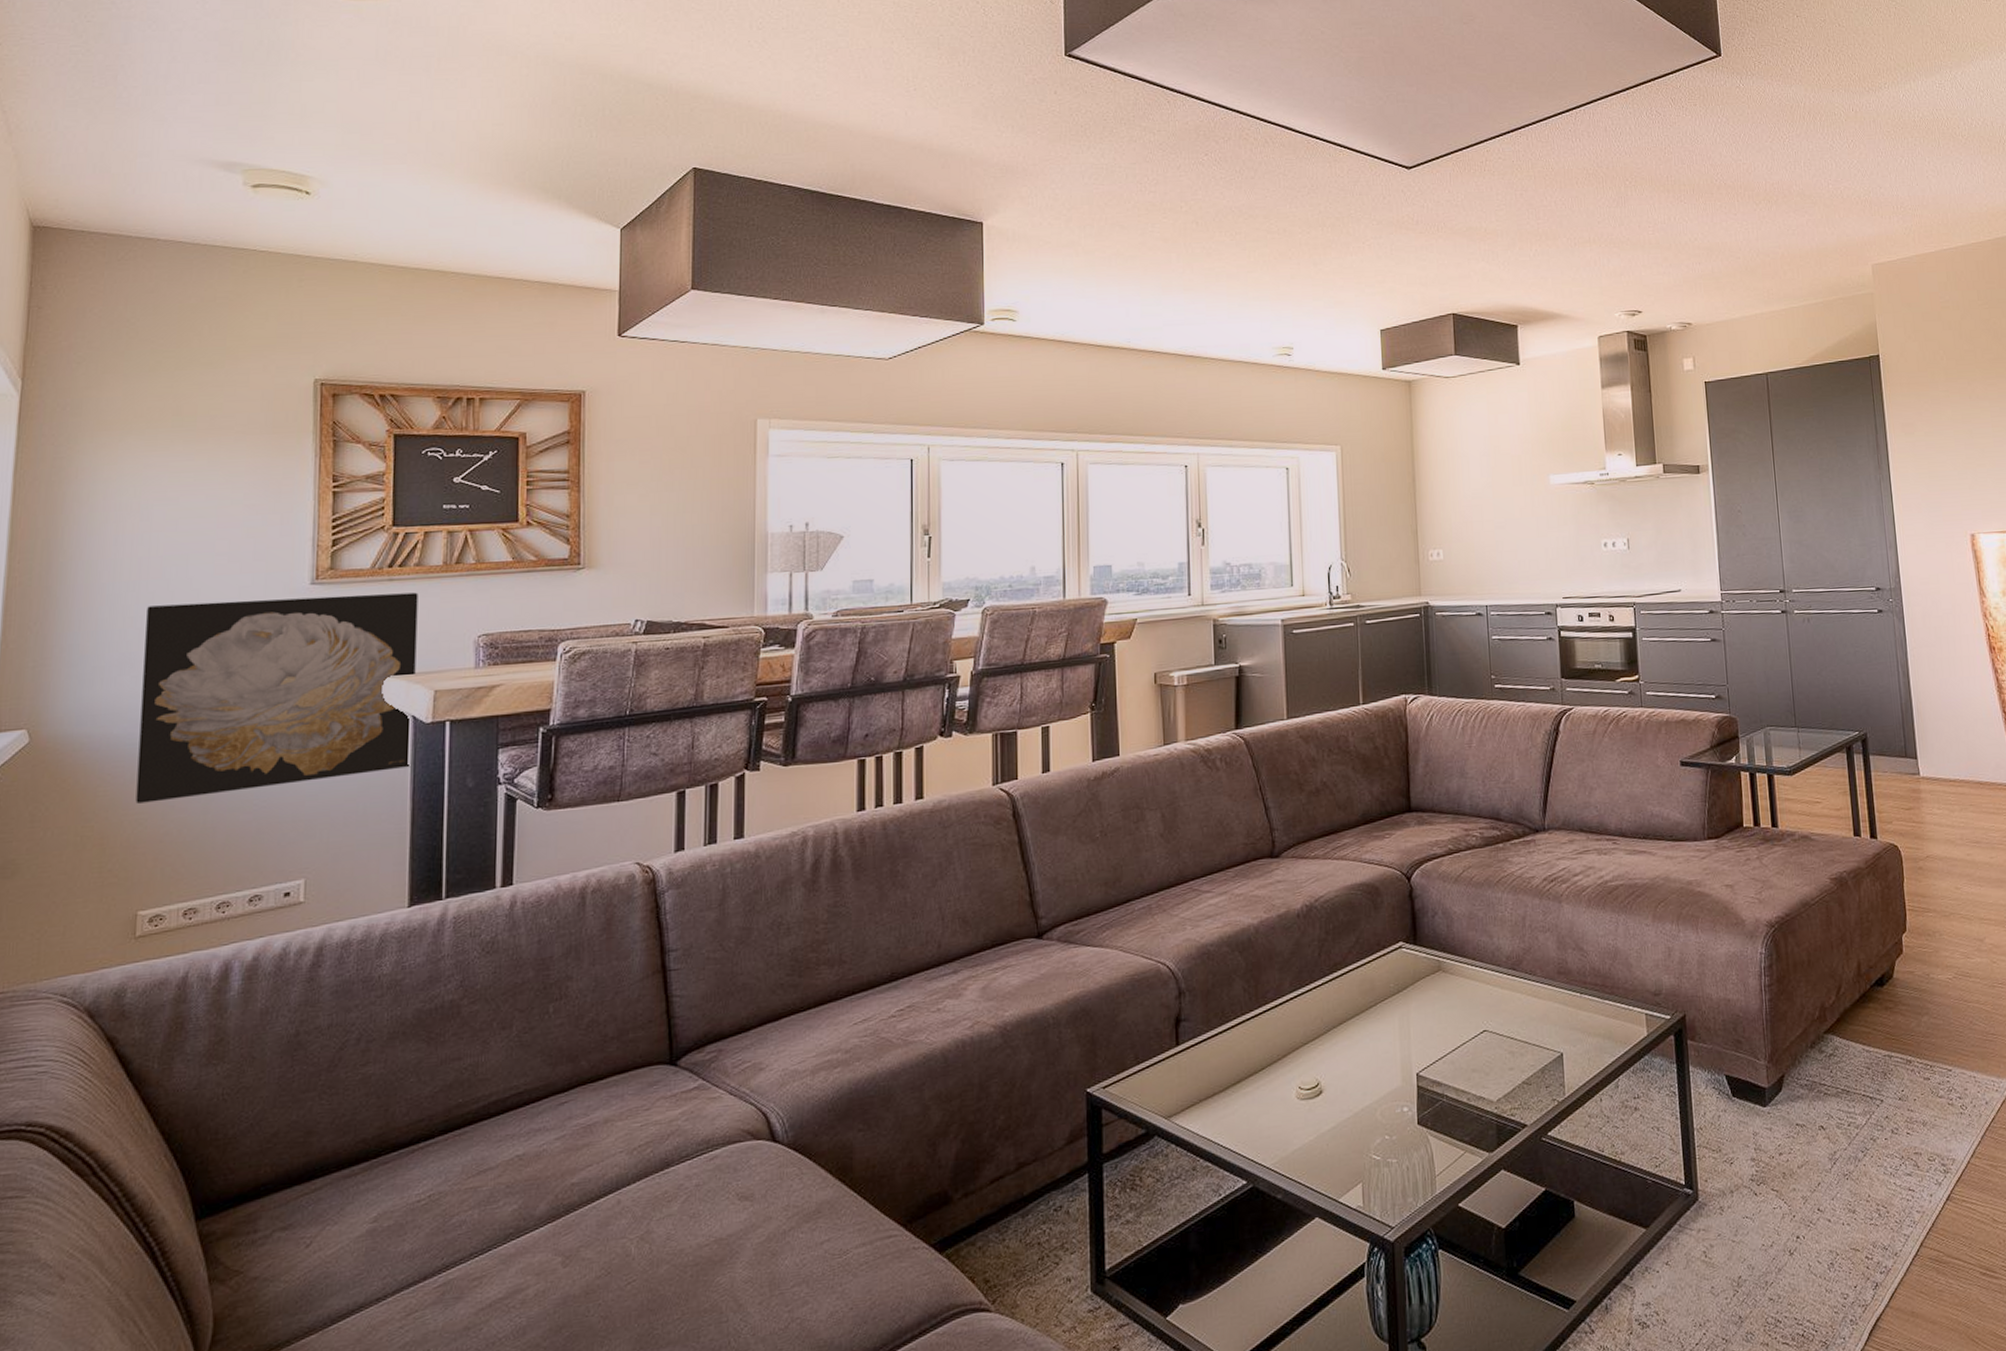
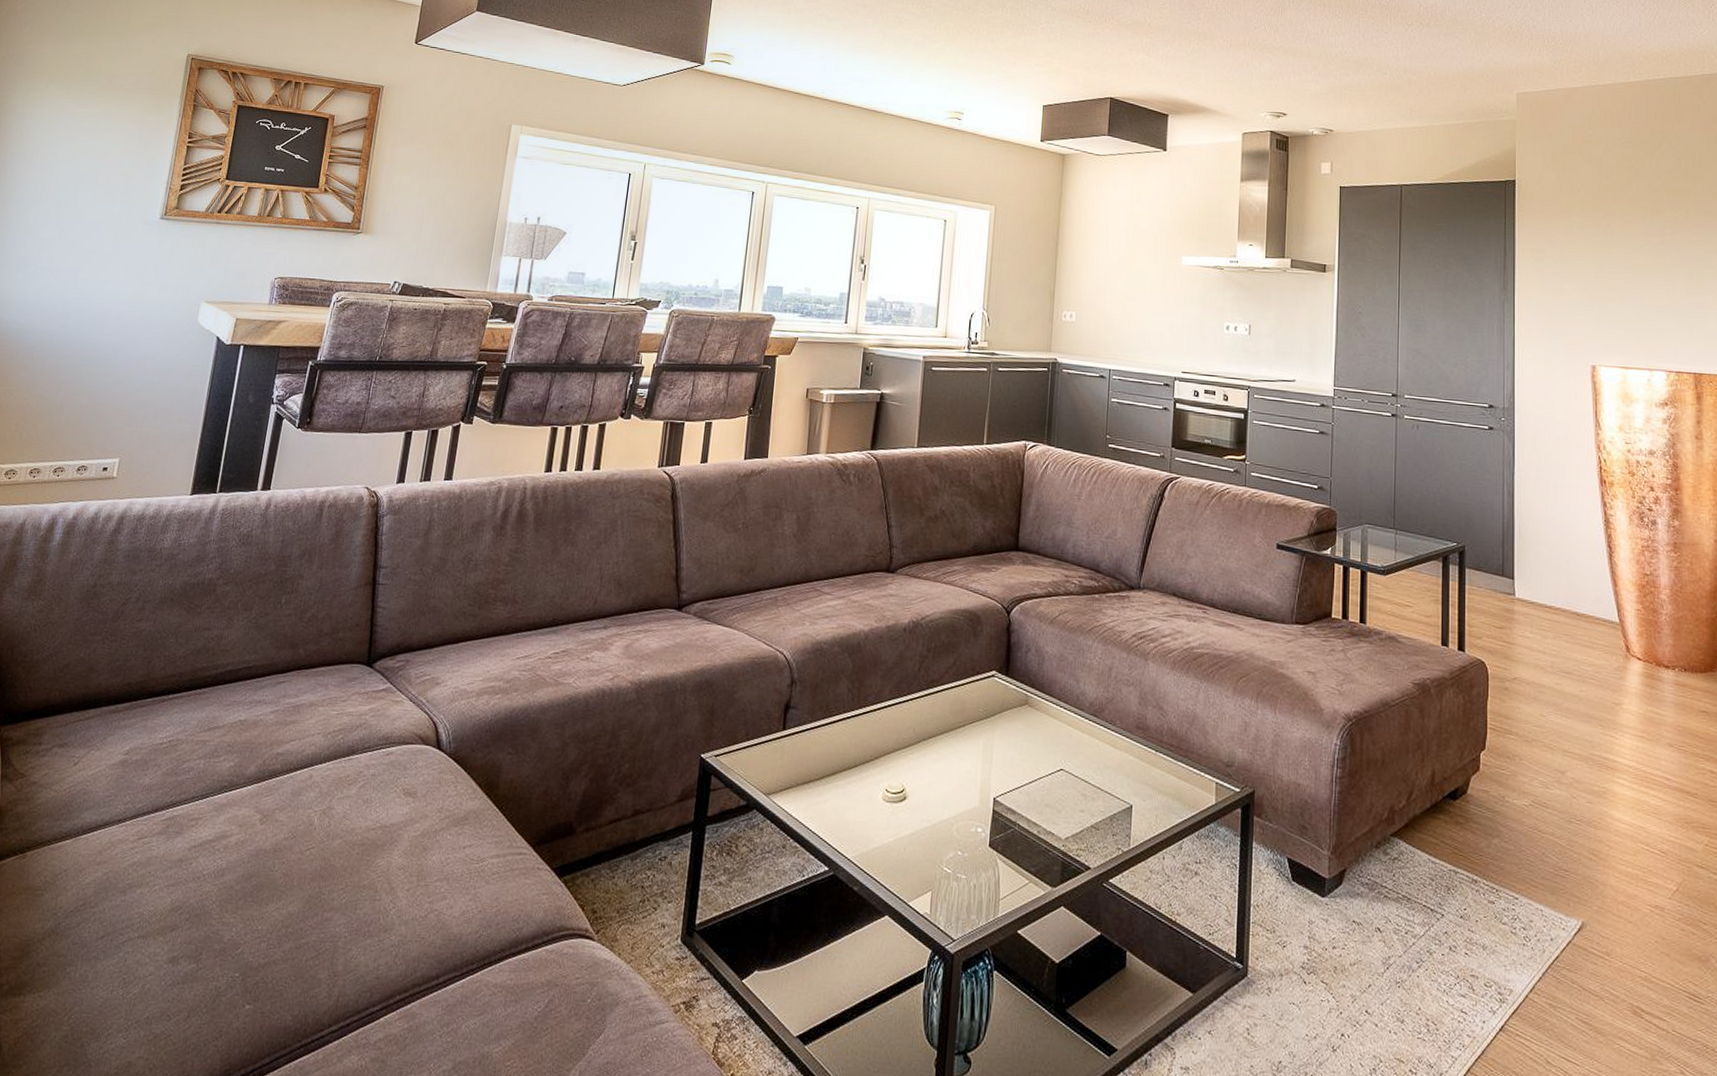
wall art: present [135,592,418,804] -> none [11,221,236,379]

